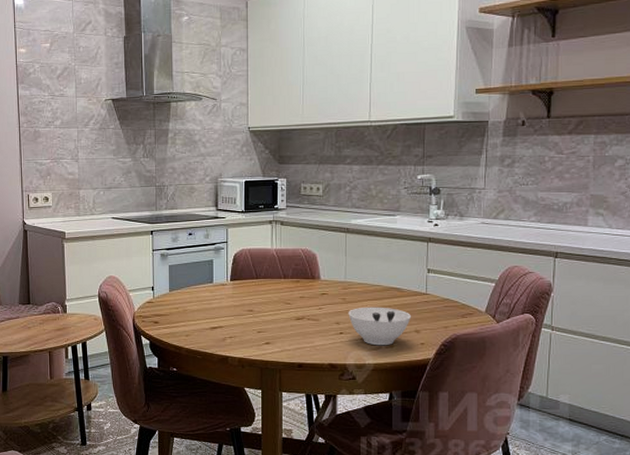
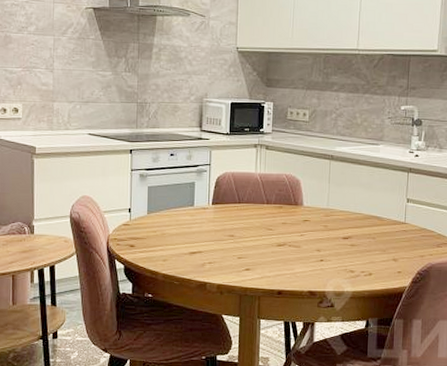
bowl: present [348,306,411,346] -> none [329,234,389,274]

